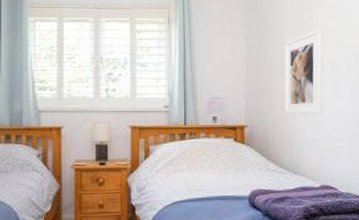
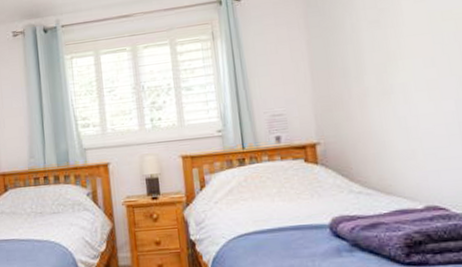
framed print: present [284,28,324,115] -> none [358,17,419,125]

